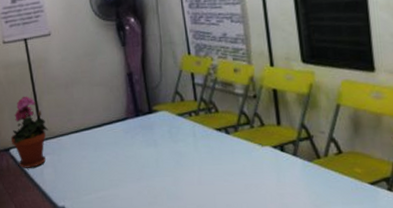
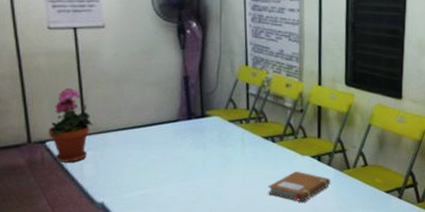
notebook: none [227,163,300,199] -> present [267,170,331,202]

